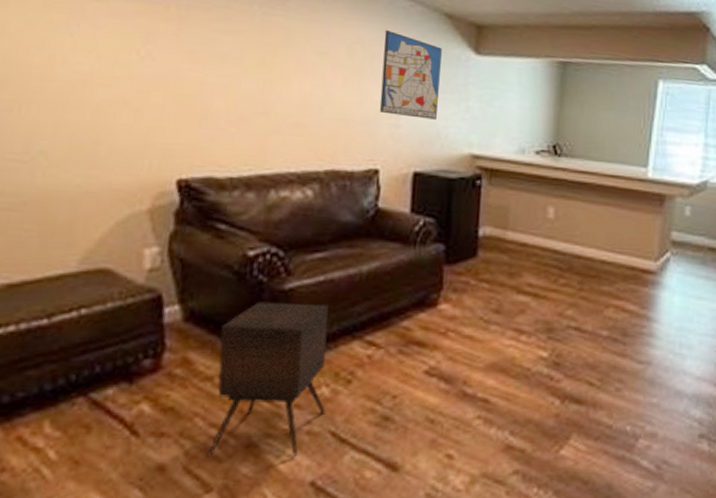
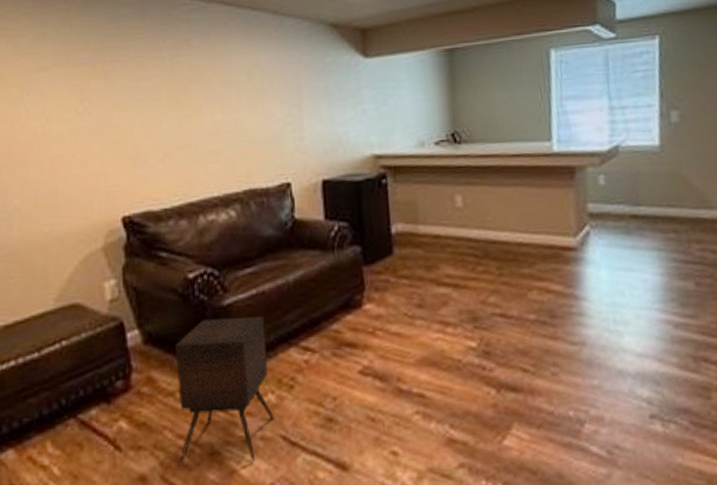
wall art: present [379,29,442,120] -> none [278,49,337,129]

